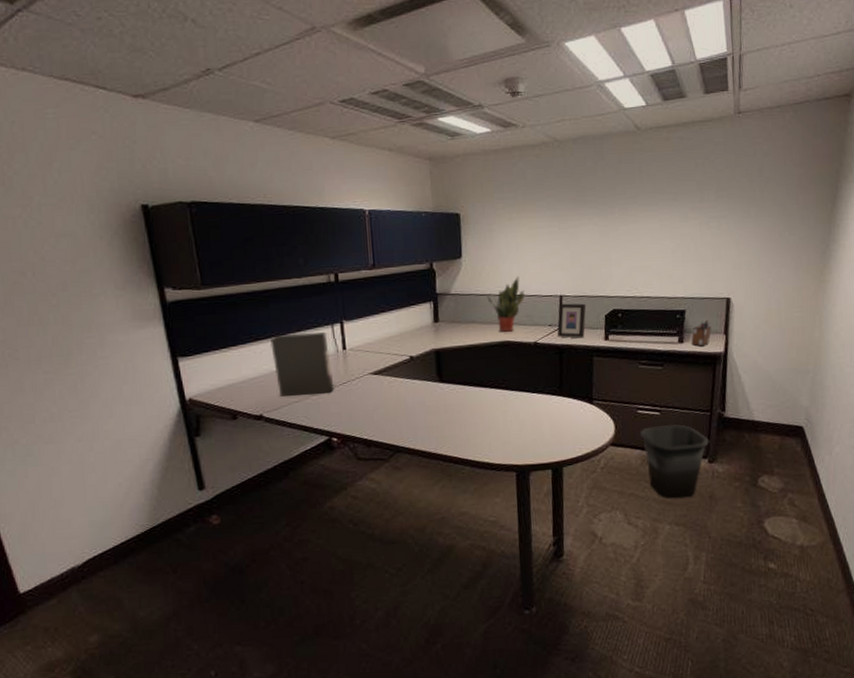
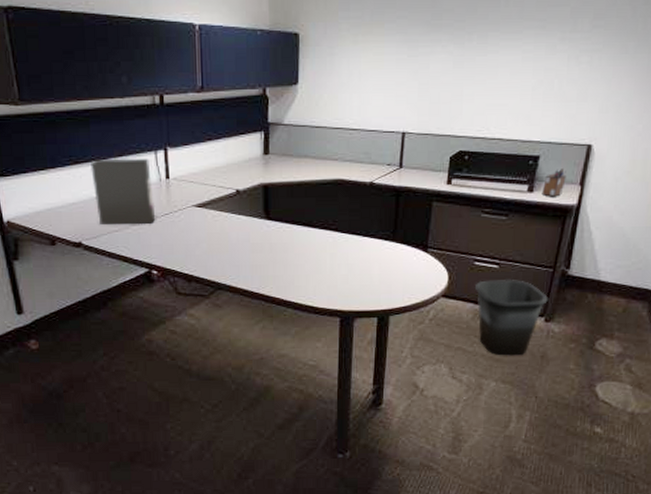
potted plant: present [487,276,526,332] -> none [323,108,365,169]
picture frame: present [557,303,587,339] -> none [395,141,431,181]

